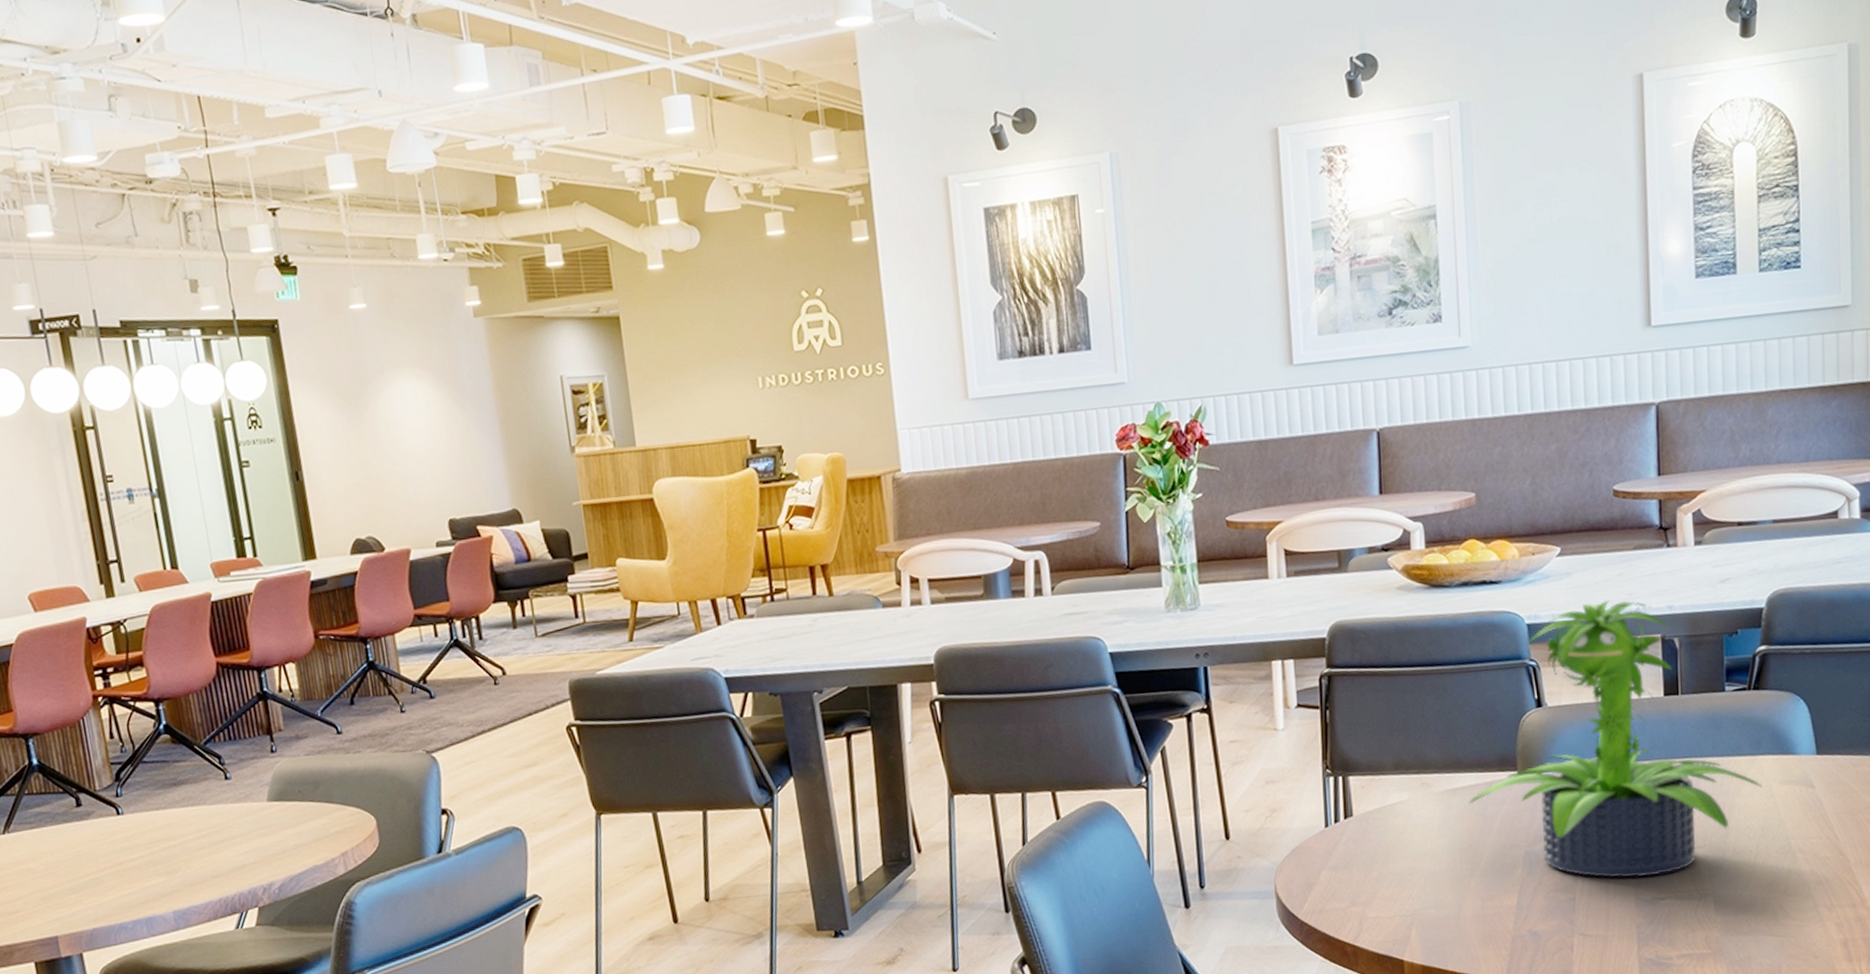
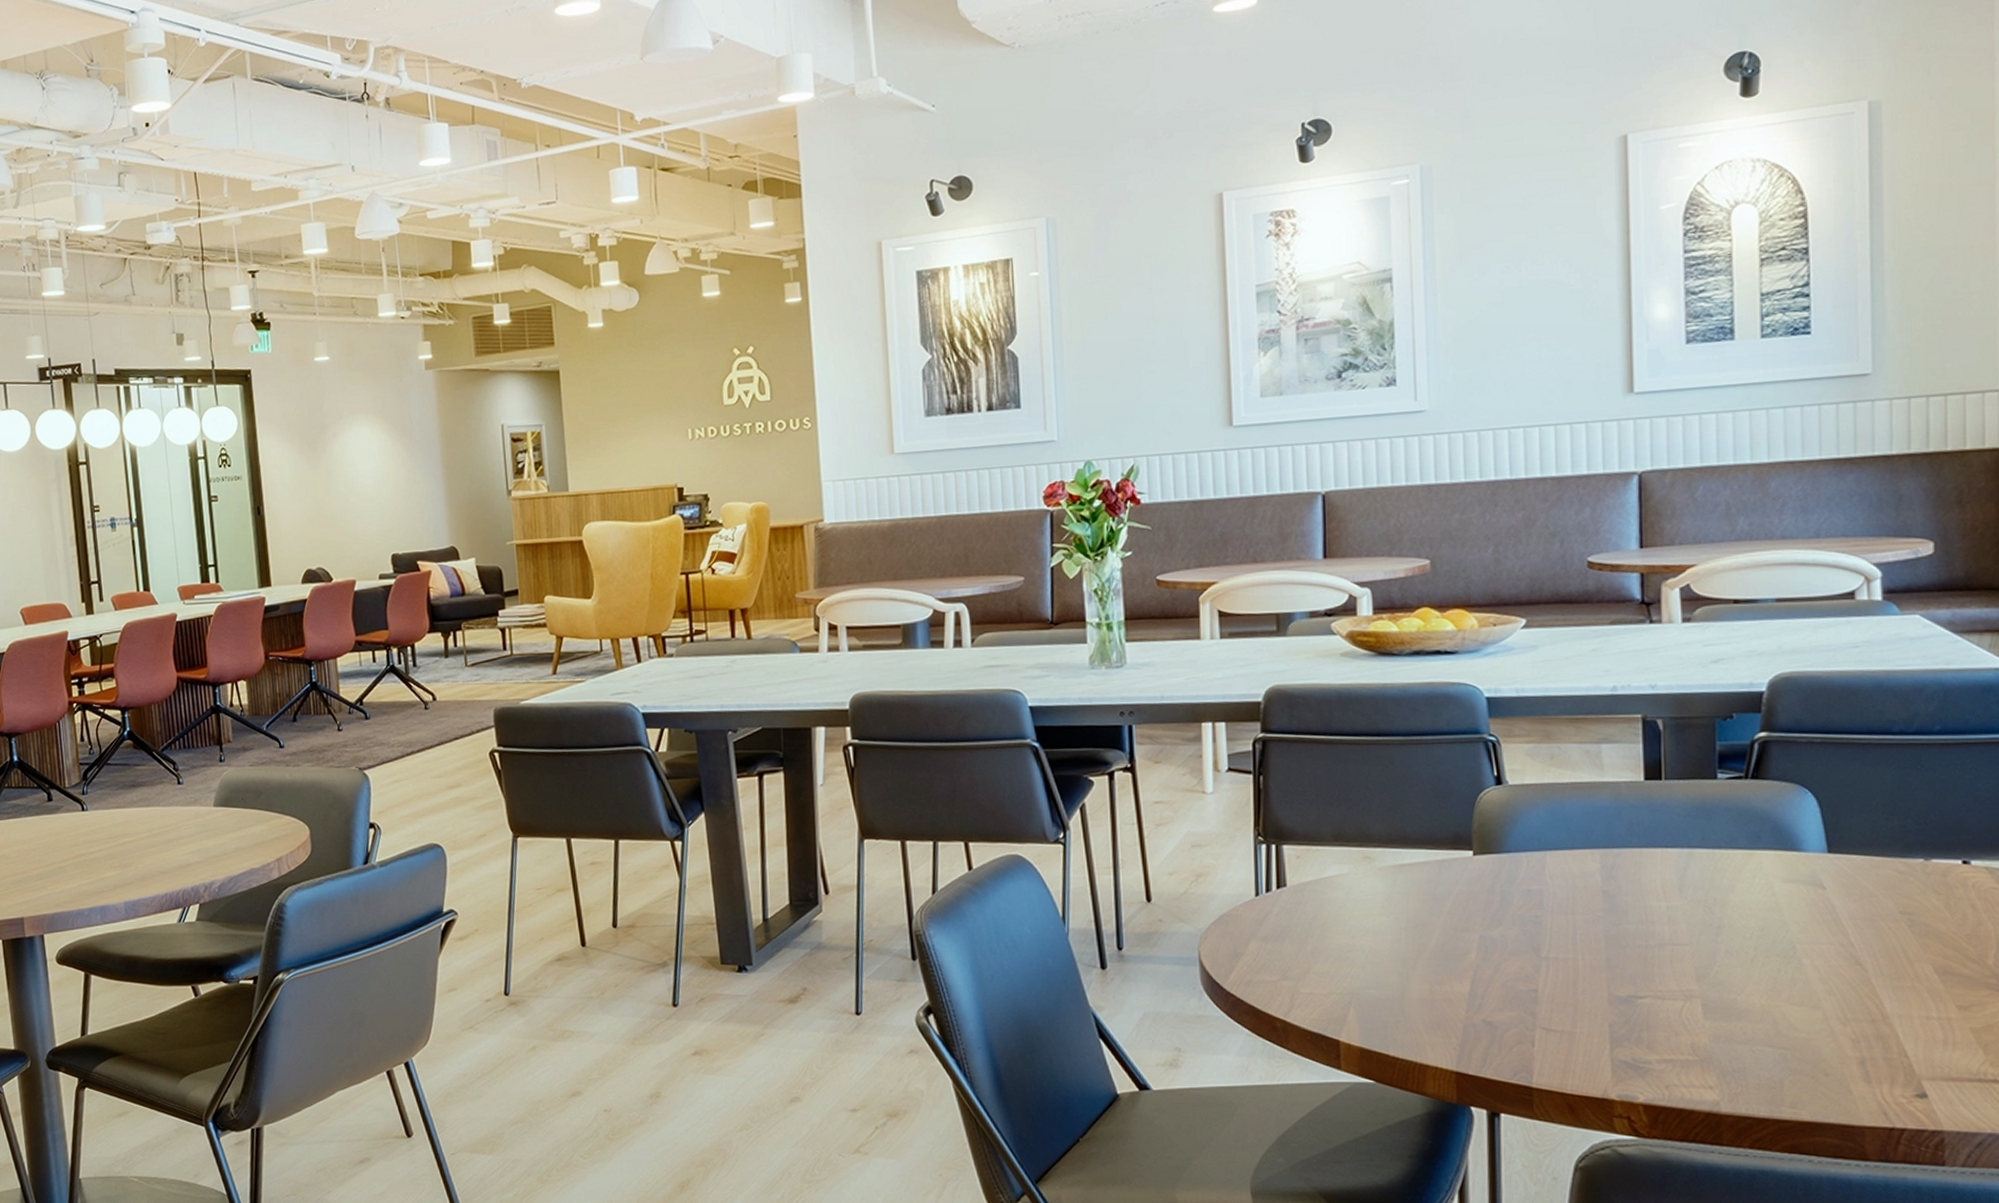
potted plant: present [1469,600,1763,878] -> none [1417,677,1762,972]

